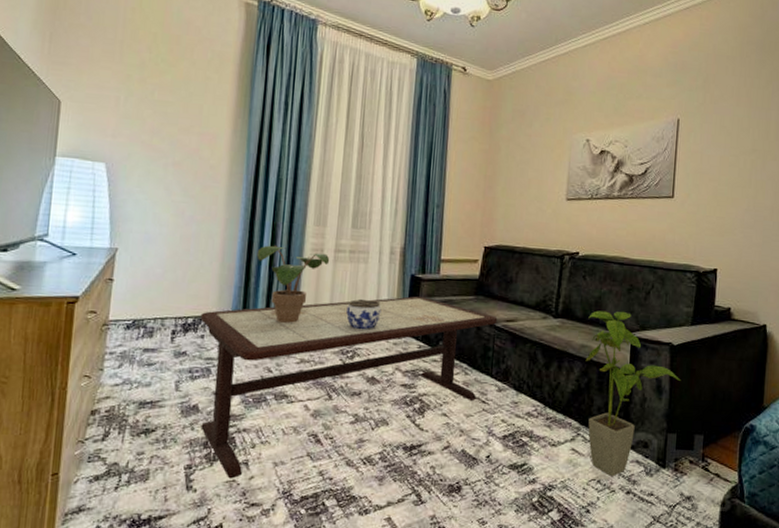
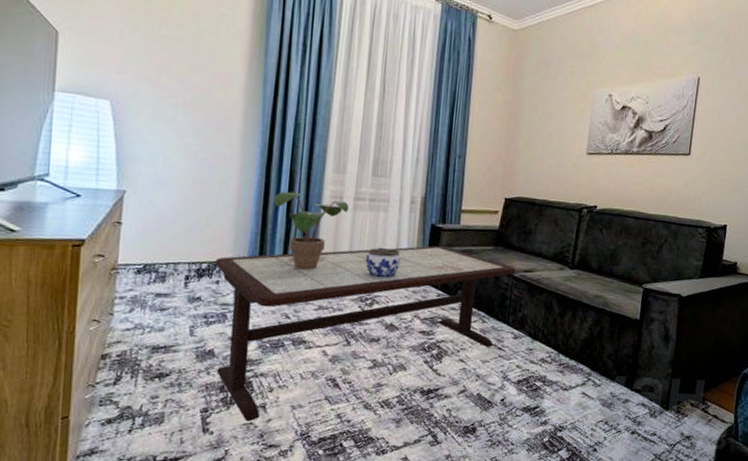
house plant: present [585,310,680,477] -> none [598,263,687,419]

